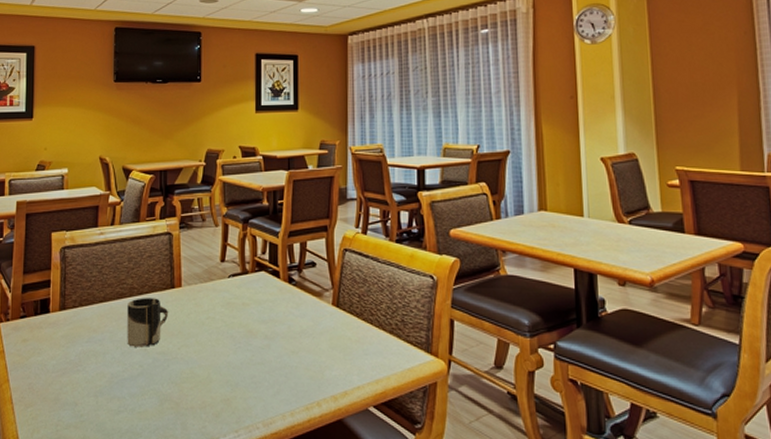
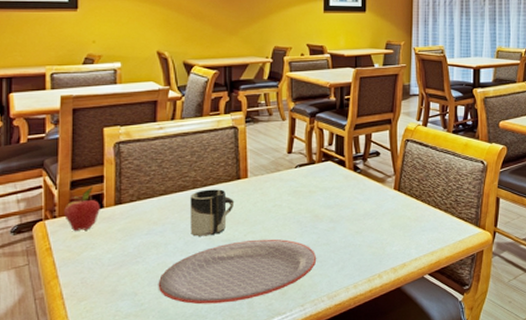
fruit: none [16,290,47,336] -> present [64,186,100,232]
plate: none [96,353,251,422] -> present [158,239,317,305]

